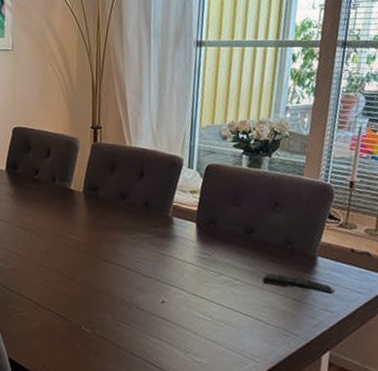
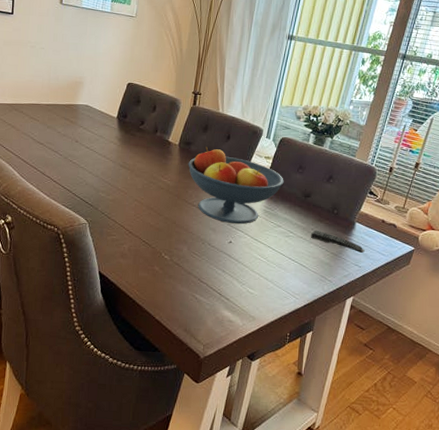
fruit bowl: none [97,189,219,279] -> present [188,146,284,224]

